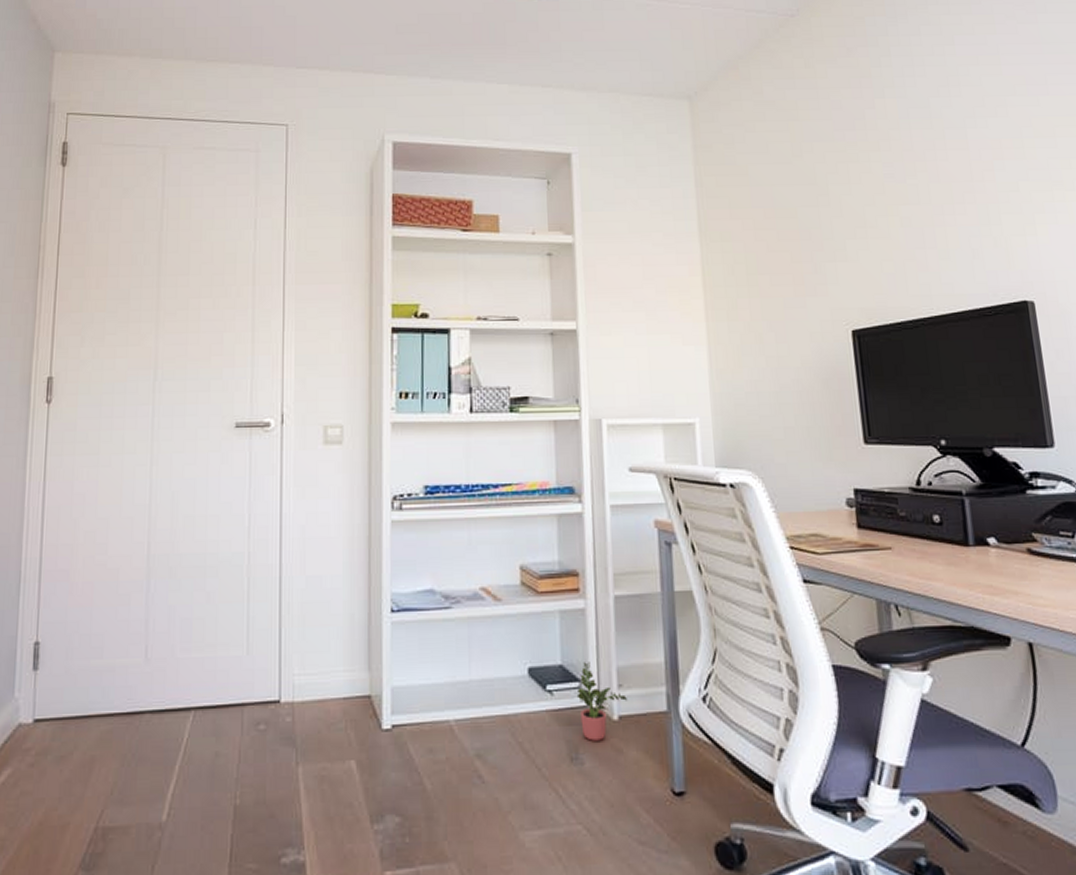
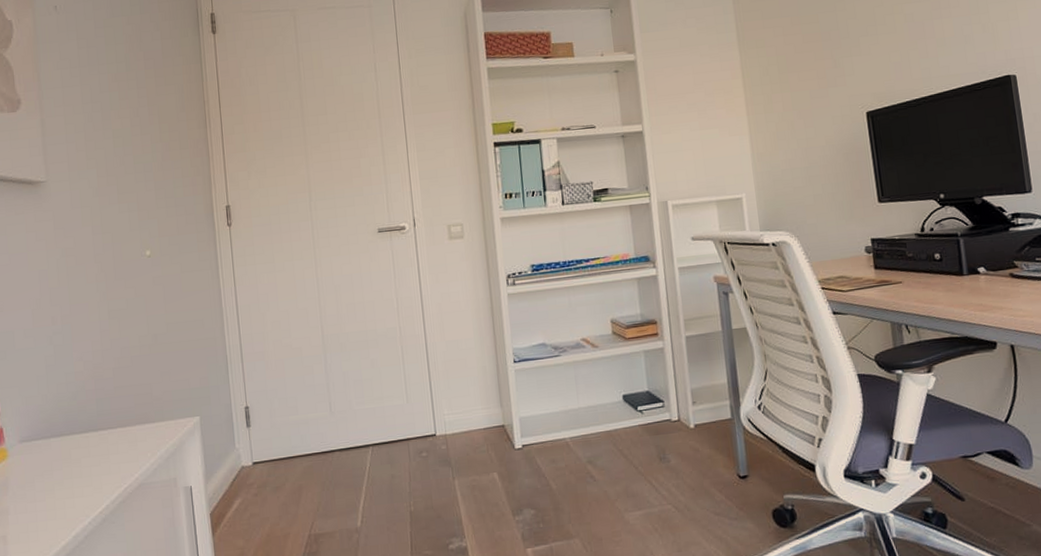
potted plant: present [576,662,627,741] -> none [661,387,700,445]

